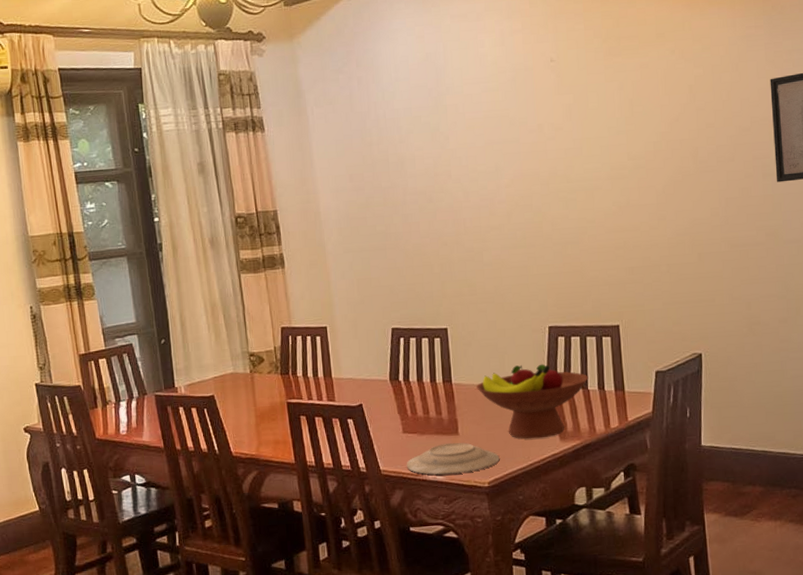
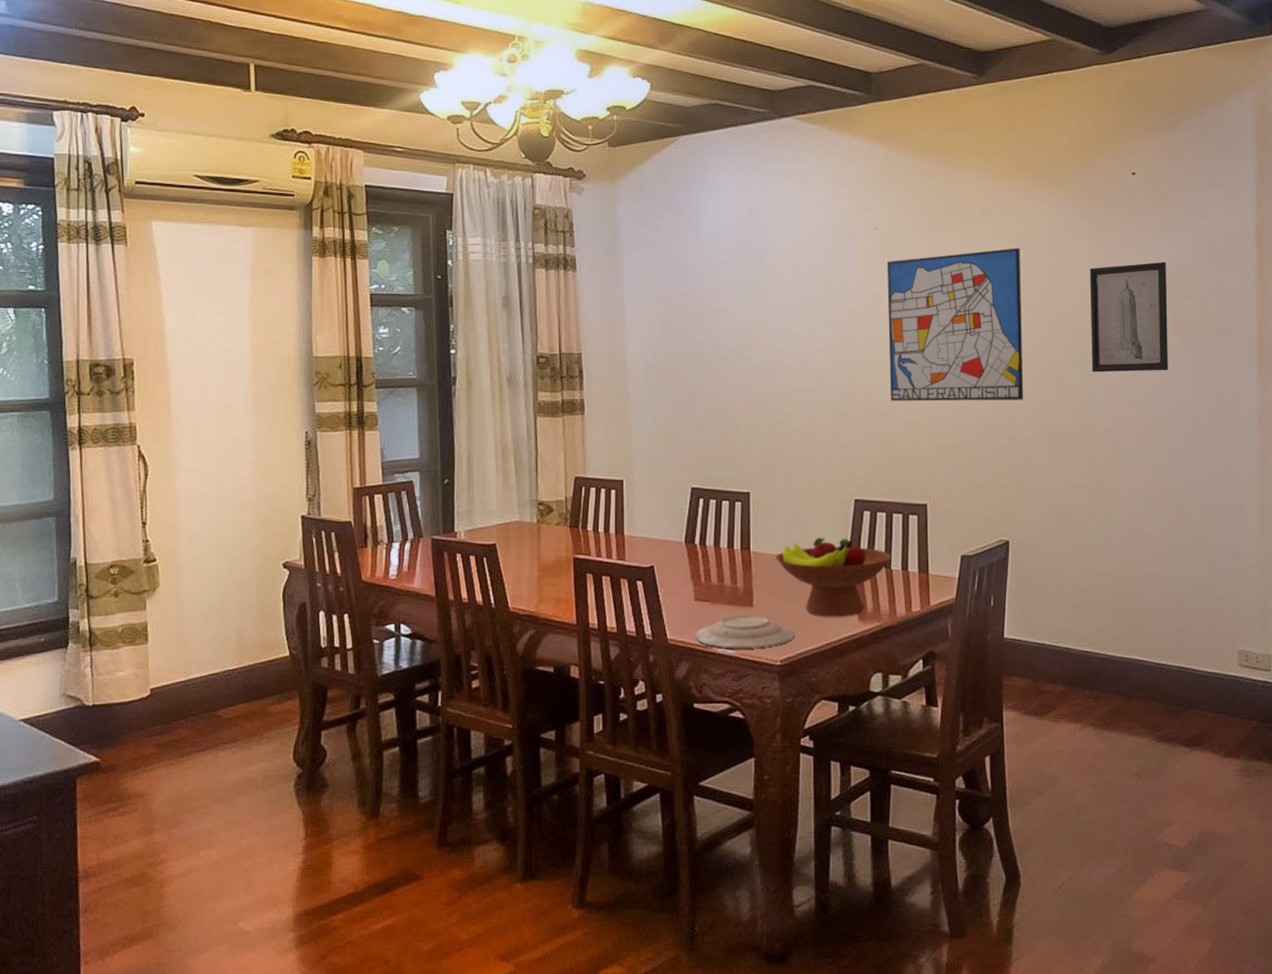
wall art: none [566,65,710,229] -> present [887,248,1024,402]

